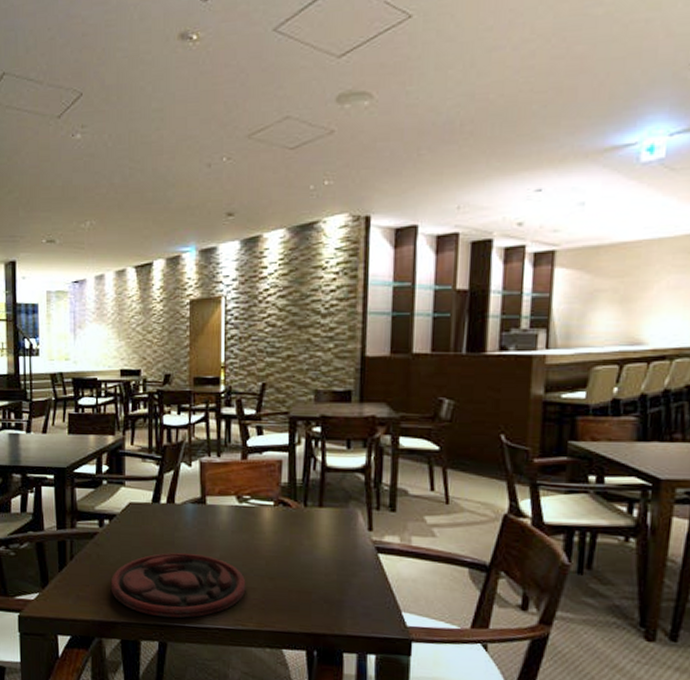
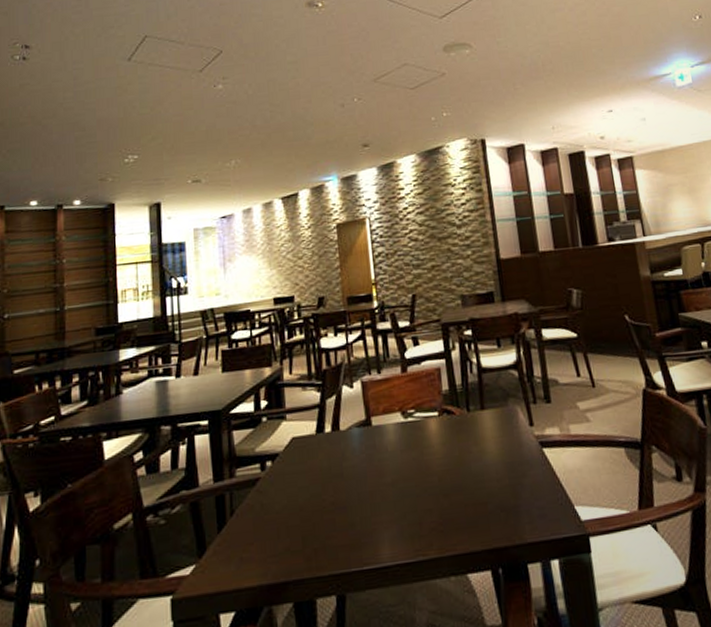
plate: present [110,552,246,618] -> none [277,482,423,565]

